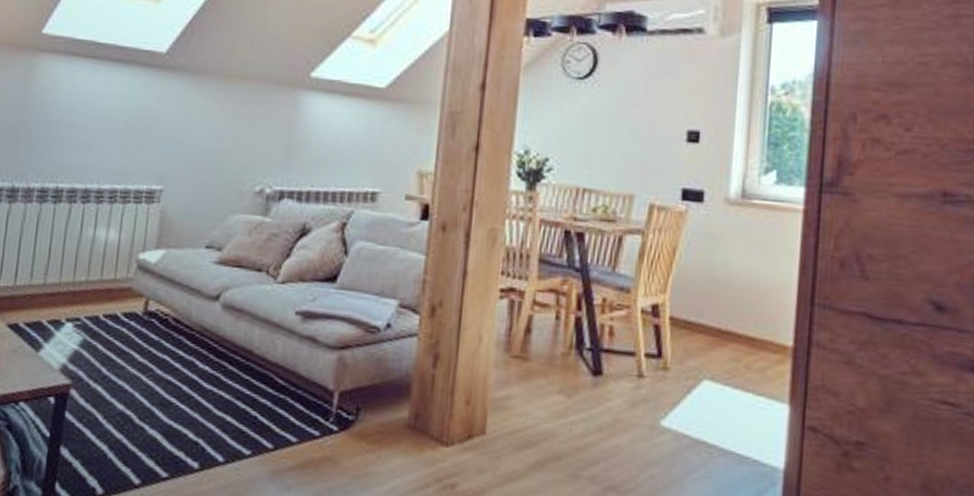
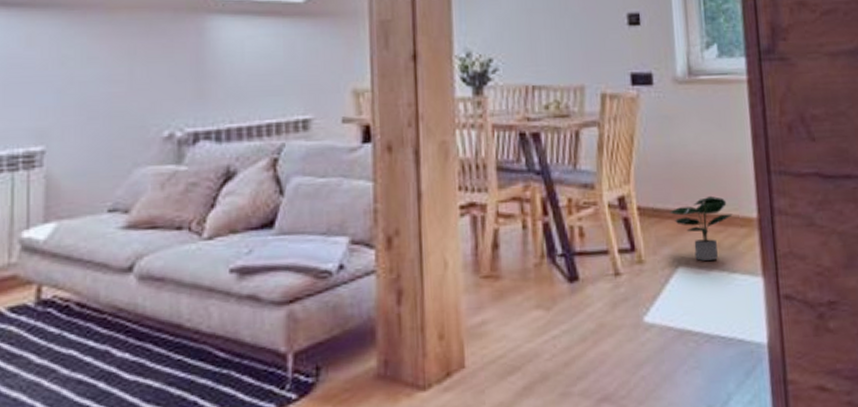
potted plant: none [701,317,767,380] -> present [669,195,733,261]

